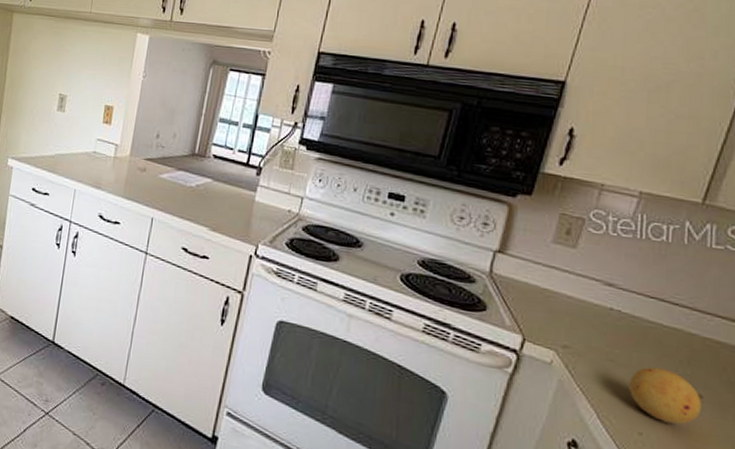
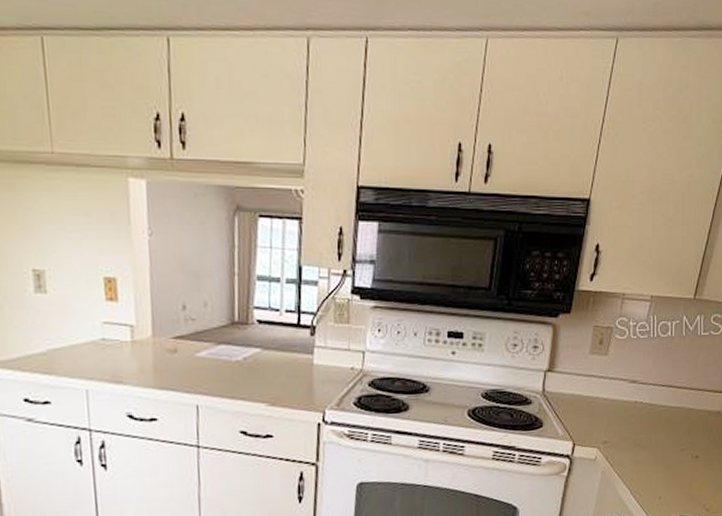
fruit: present [629,366,702,425] -> none [651,441,698,484]

